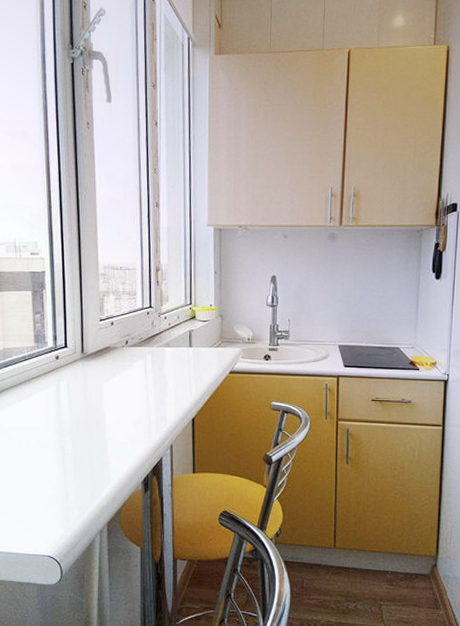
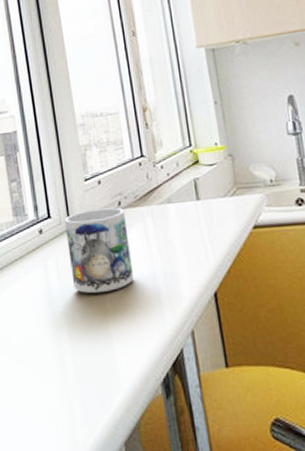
mug: none [79,345,132,411] -> present [65,207,134,294]

